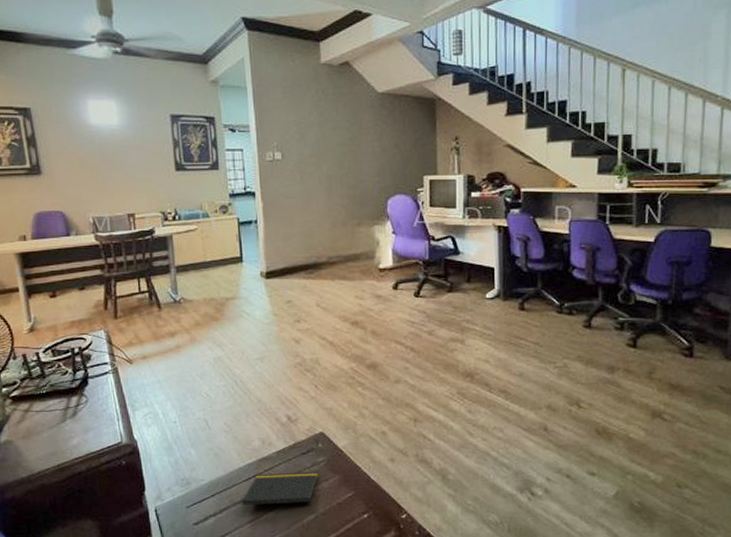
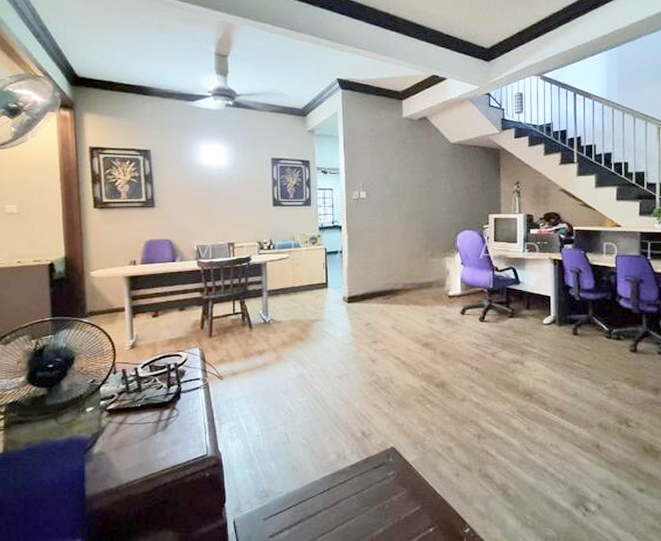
notepad: present [242,472,318,505] -> none [316,486,388,519]

